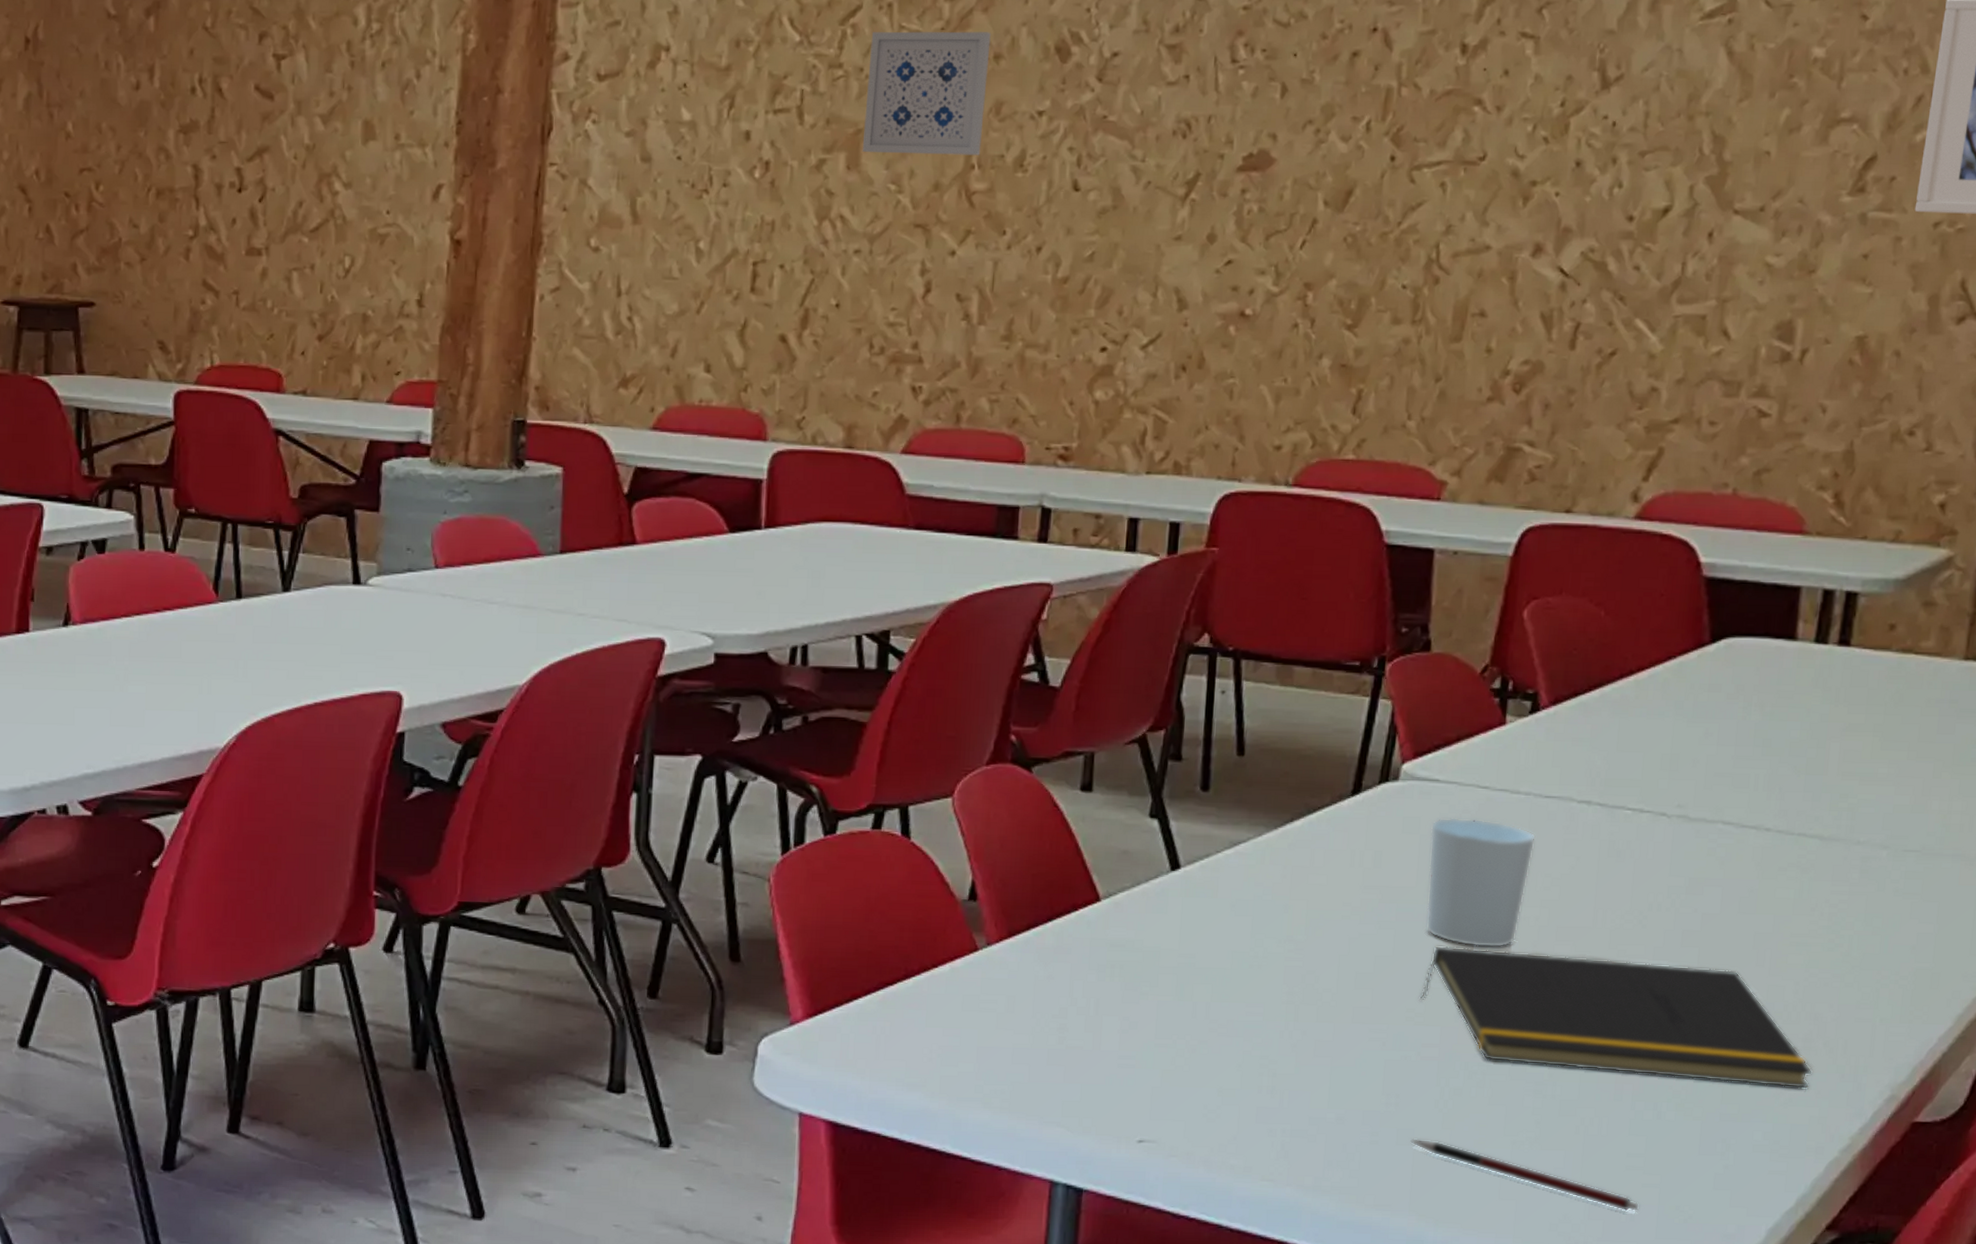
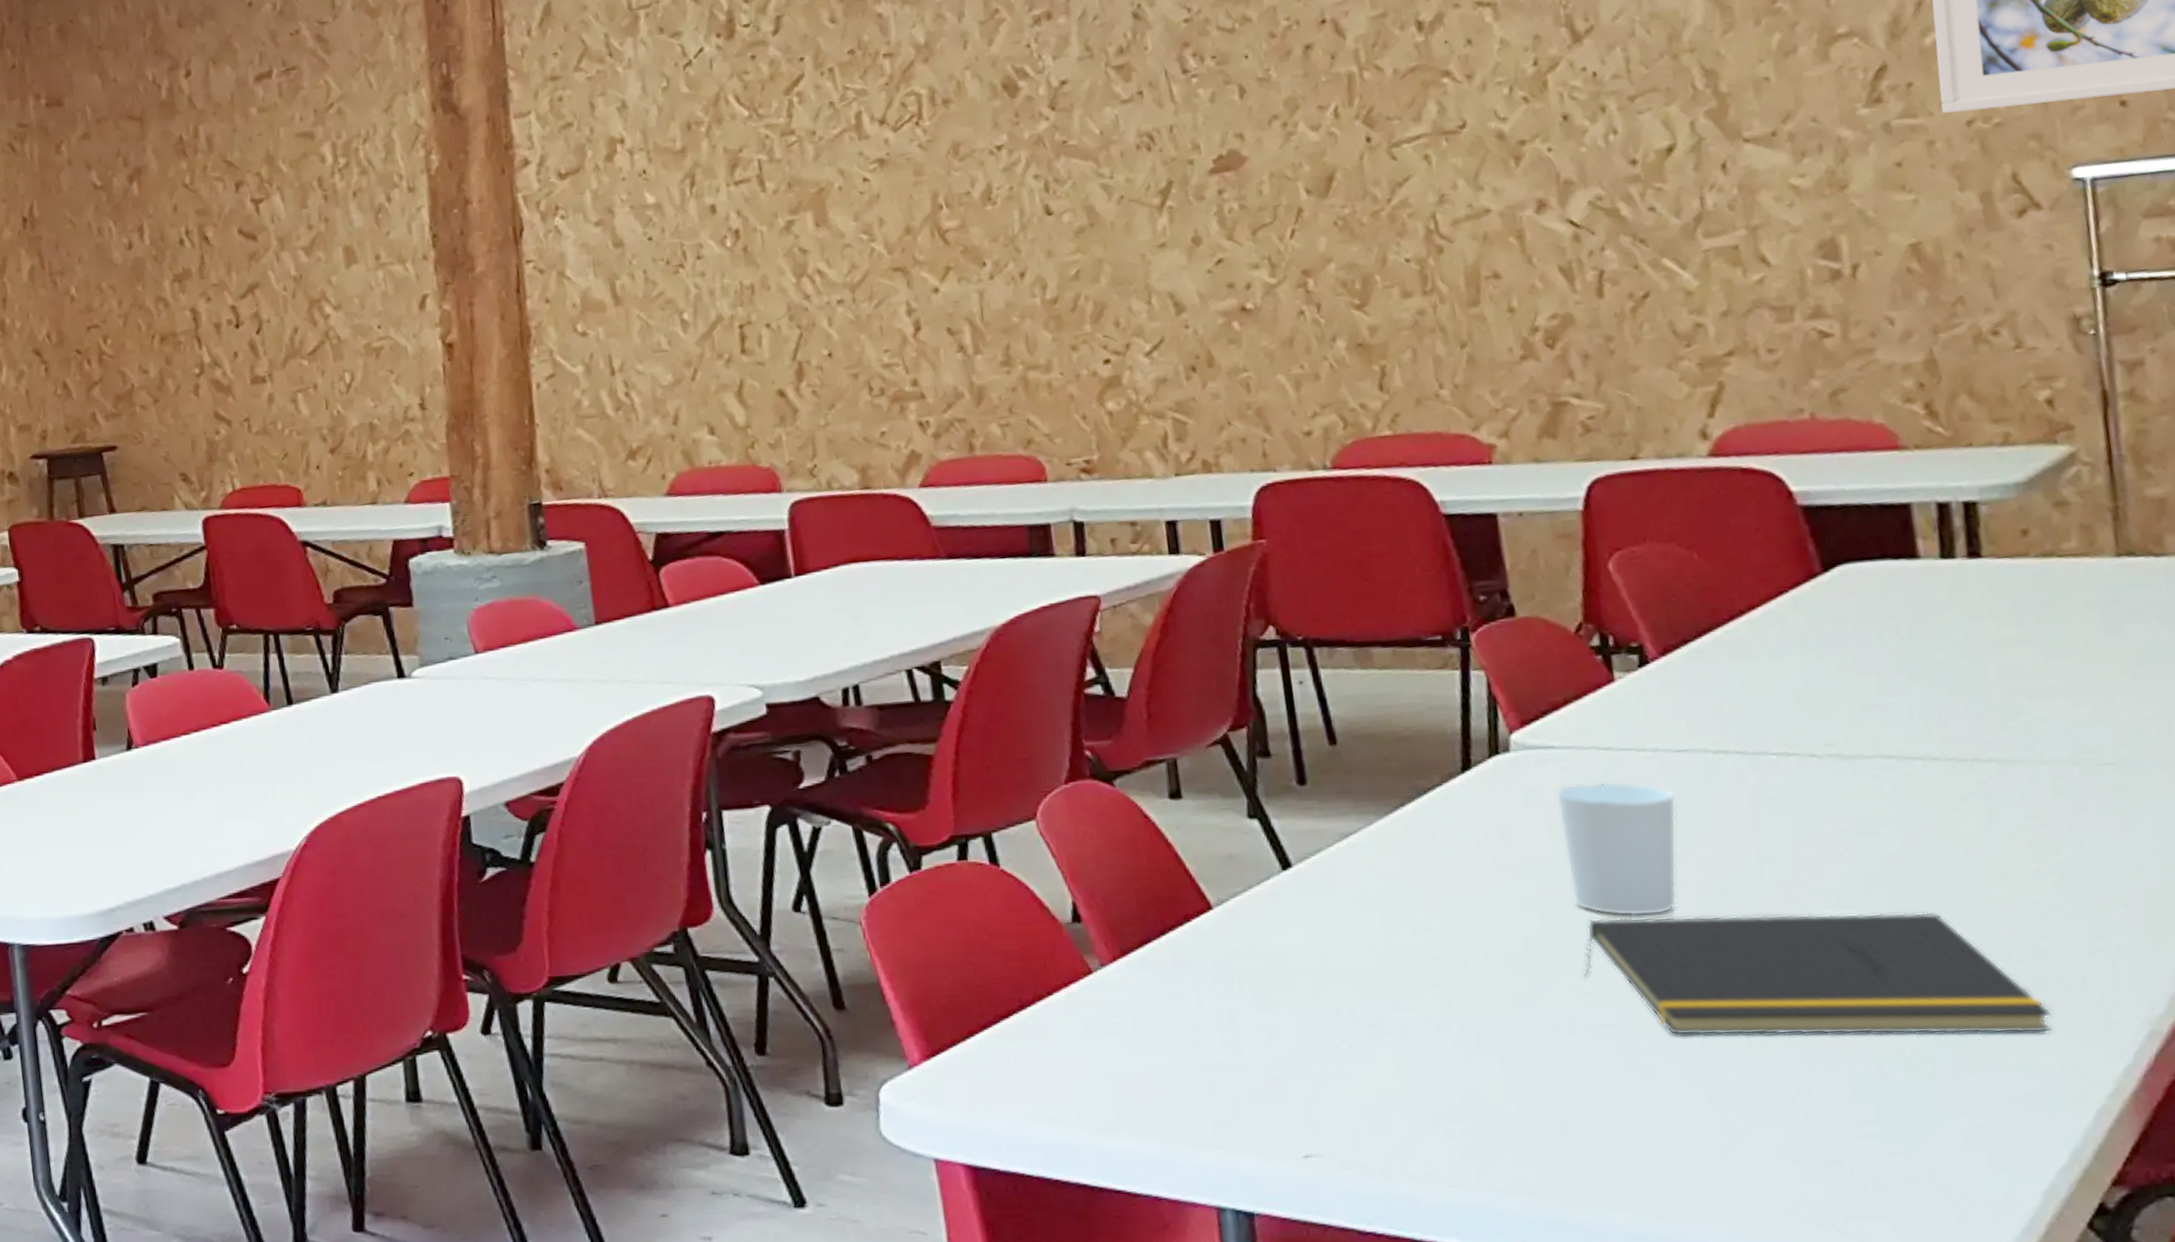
wall art: present [862,31,991,156] -> none [818,80,946,209]
pen: present [1410,1138,1640,1212] -> none [1607,1126,1887,1186]

